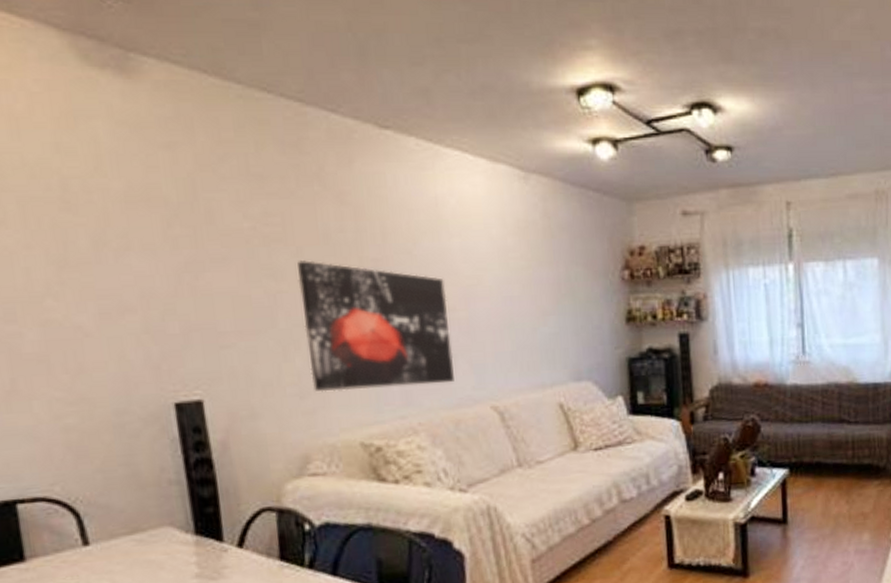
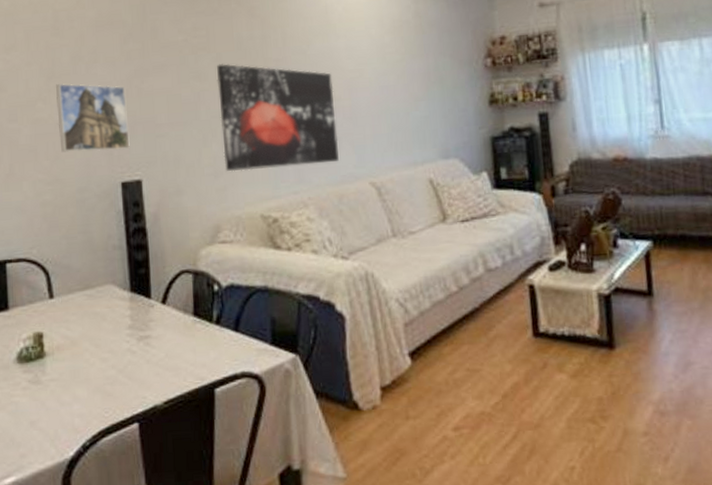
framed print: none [72,275,184,365] -> present [56,83,130,153]

